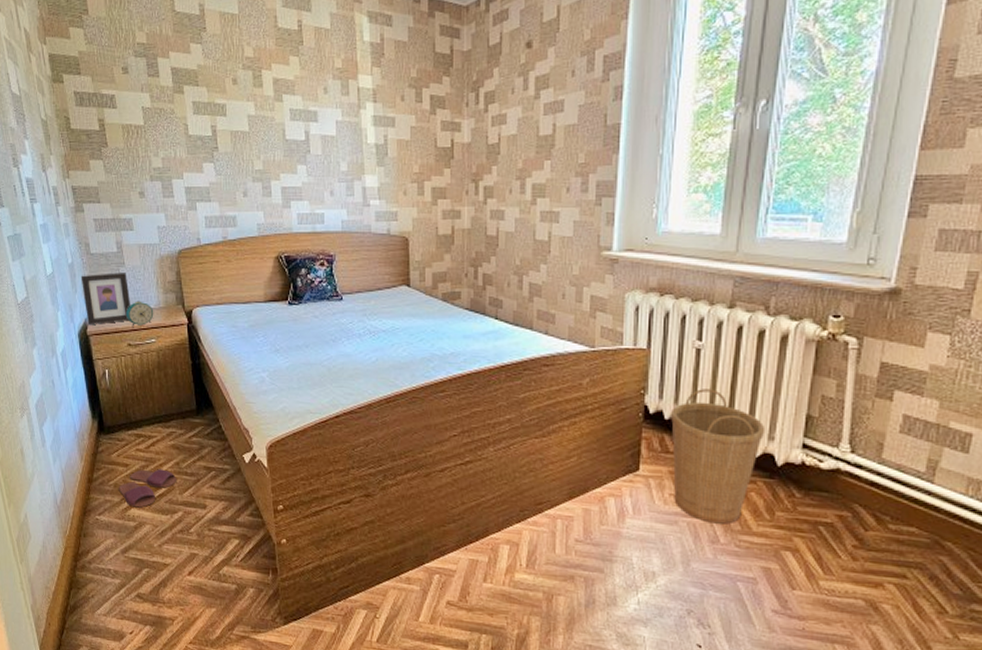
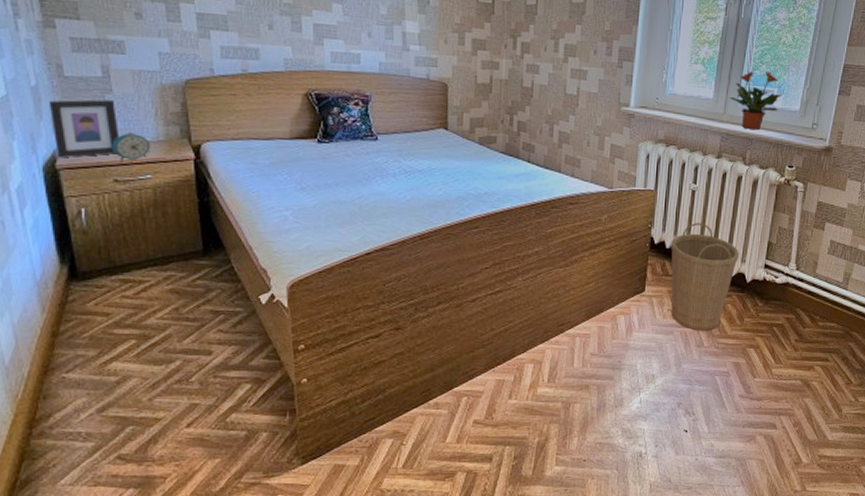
slippers: present [119,469,177,508] -> none [96,316,176,360]
potted plant: none [742,194,820,271] -> present [729,71,783,131]

